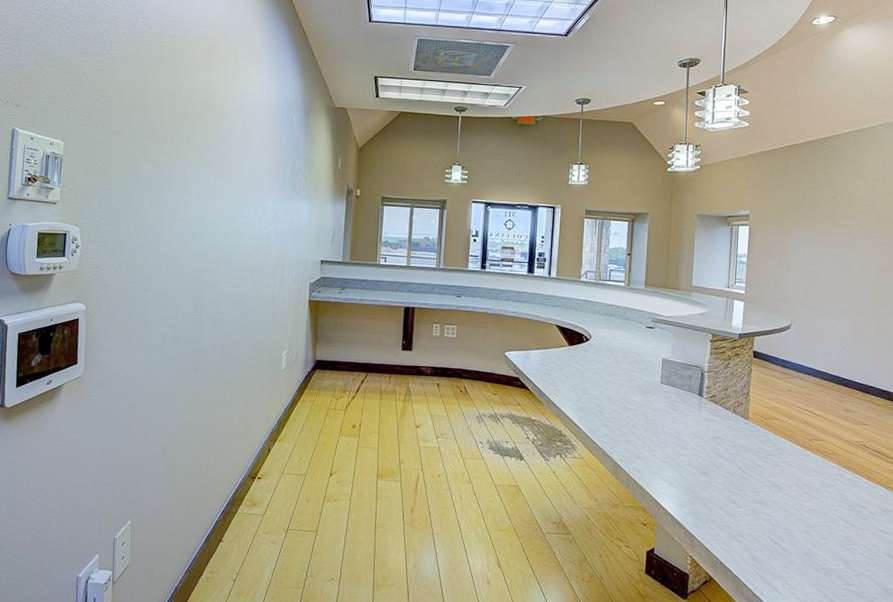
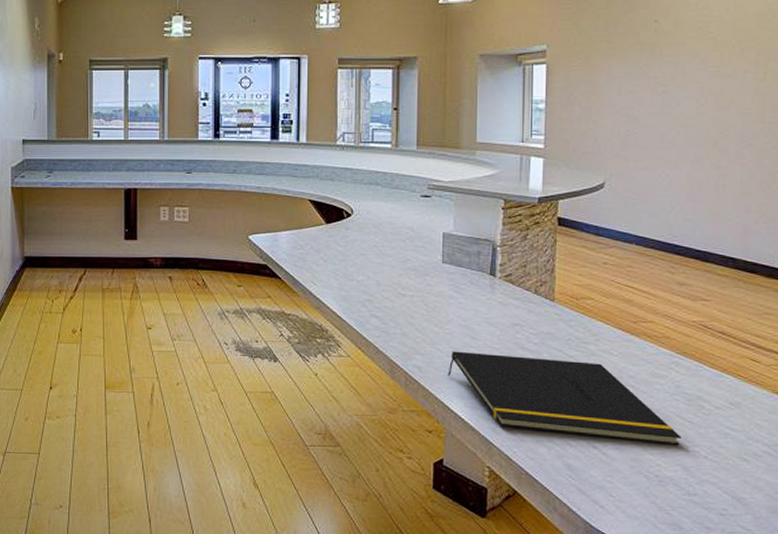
notepad: none [661,457,844,544] -> present [448,351,682,446]

